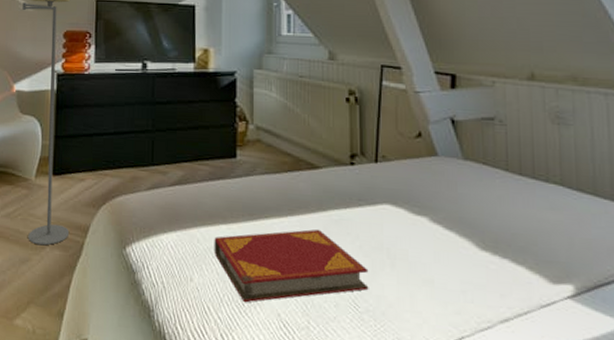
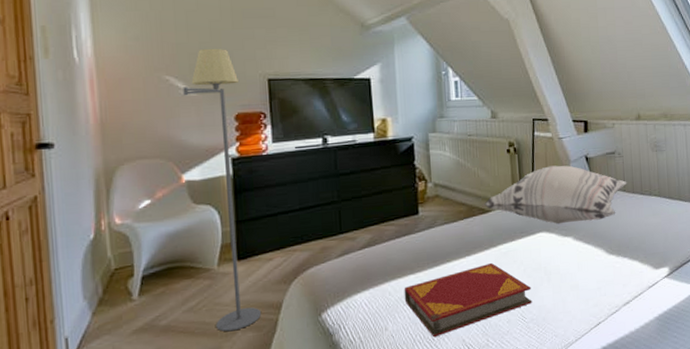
decorative pillow: none [314,124,512,202] -> present [484,165,627,225]

